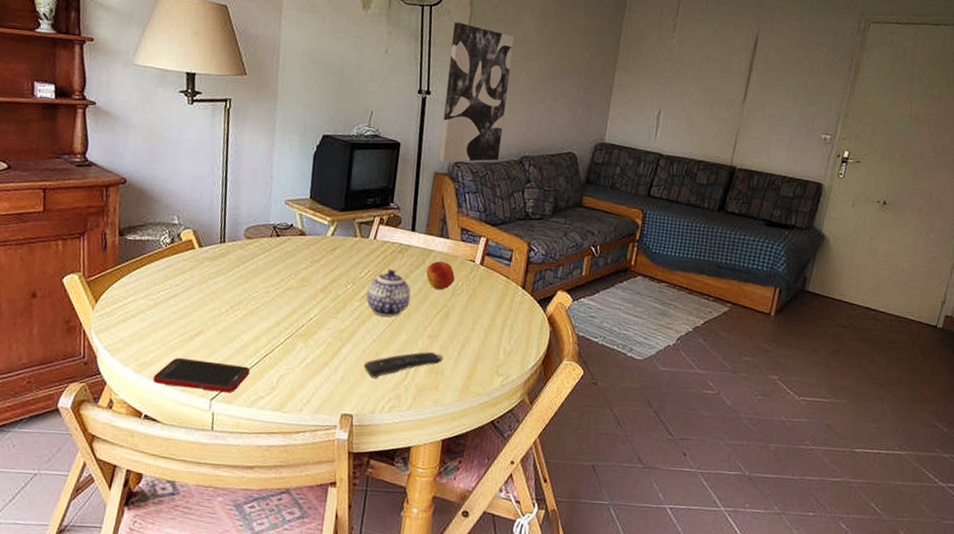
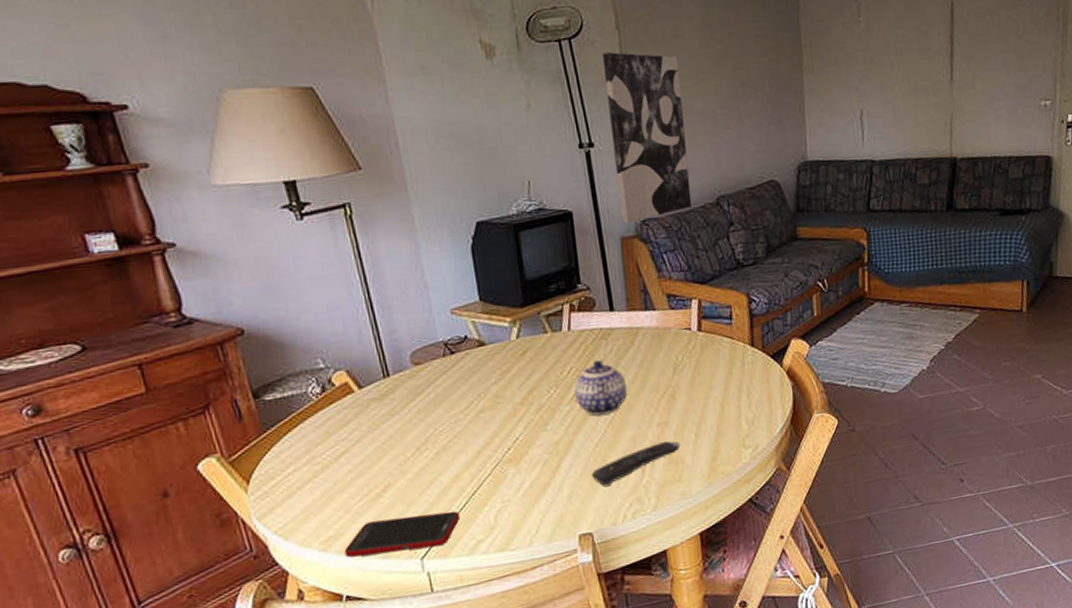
fruit: present [426,261,455,291] -> none [638,337,673,371]

